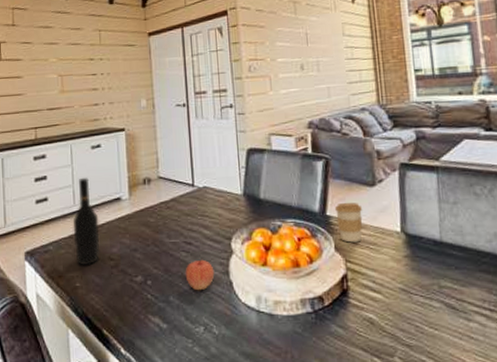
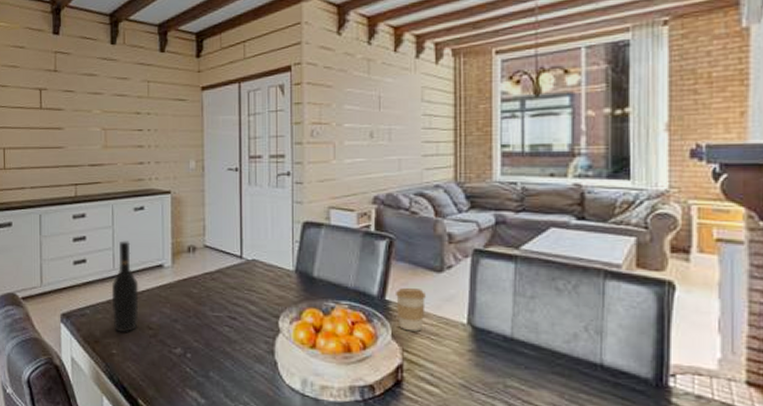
apple: present [185,259,215,291] -> none [227,336,259,369]

